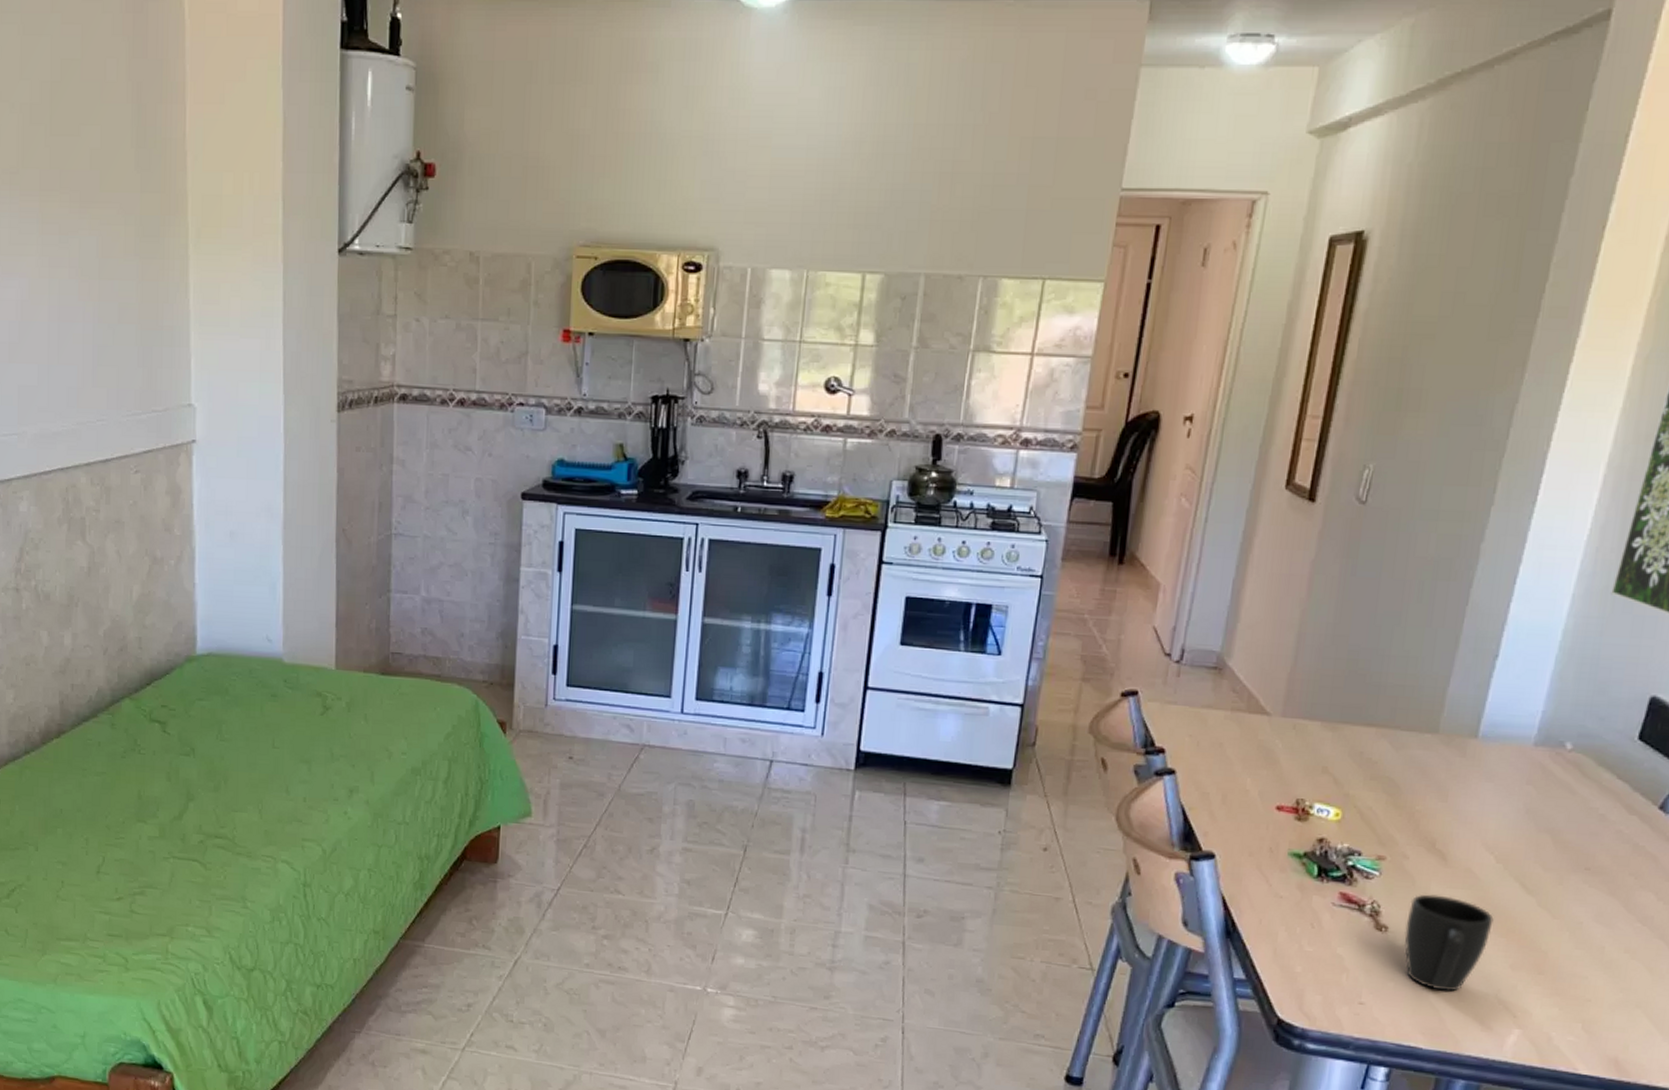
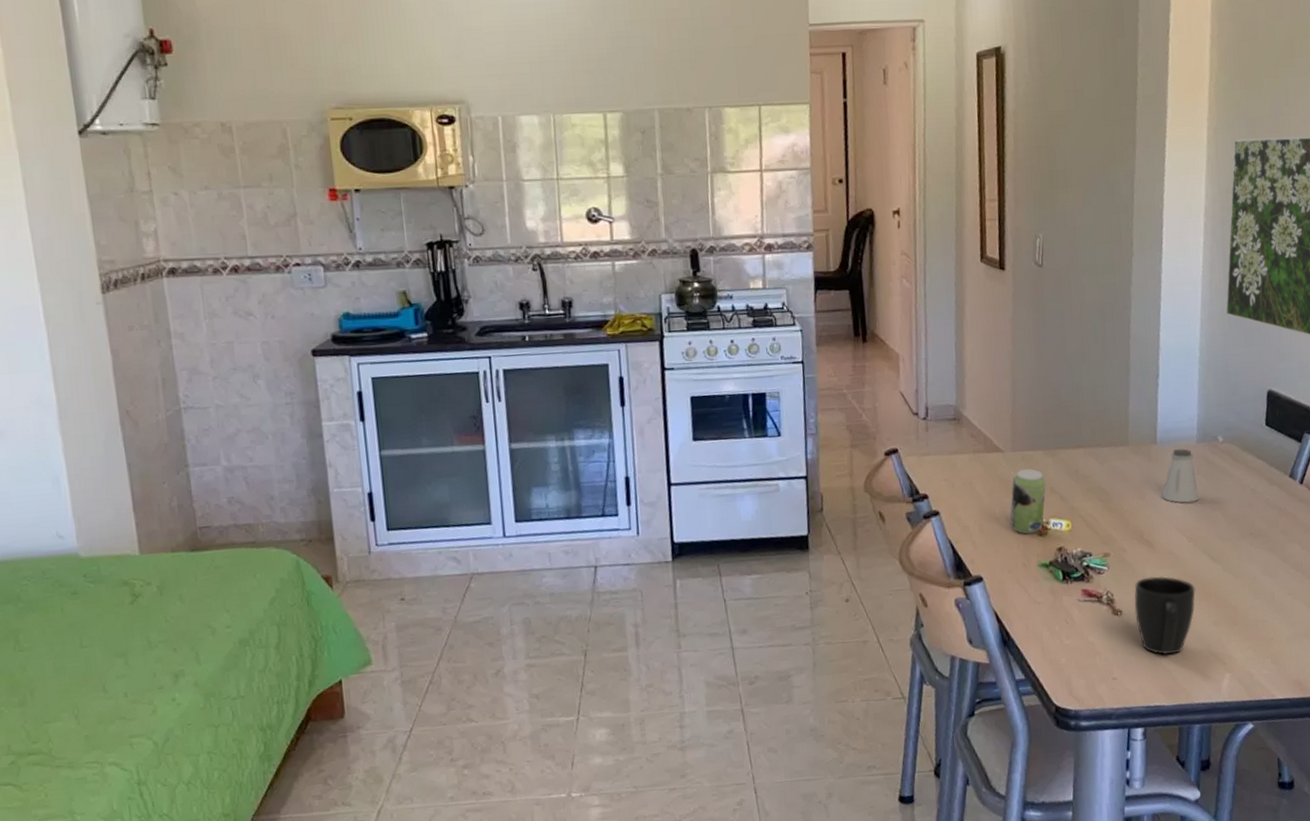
beverage can: none [1262,739,1319,816] -> present [1010,468,1046,535]
saltshaker: none [1471,749,1526,816] -> present [1162,449,1199,503]

